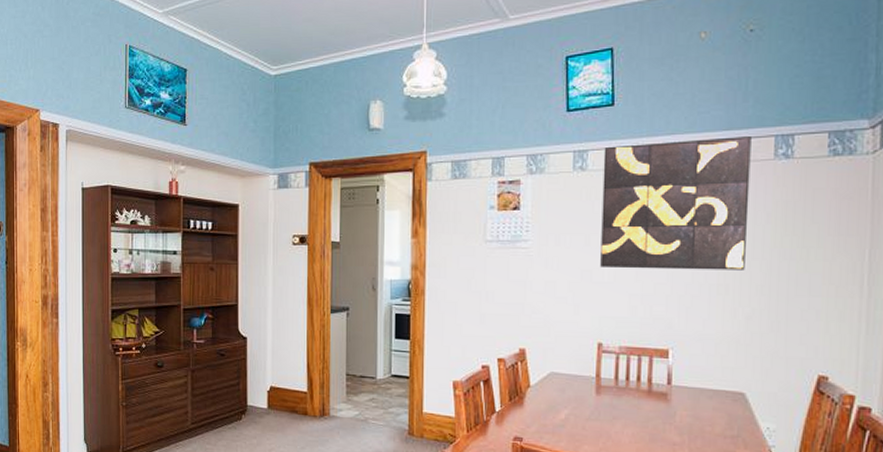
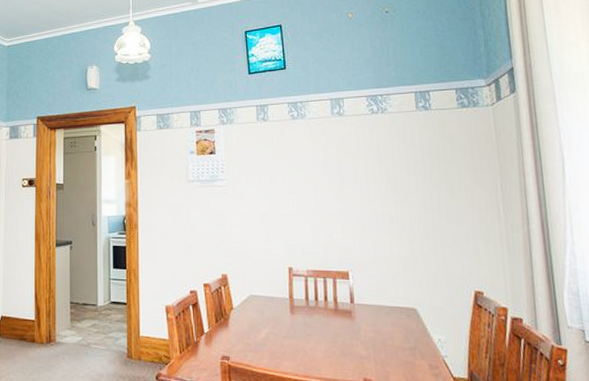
wall art: present [600,136,752,271] -> none [280,93,404,202]

